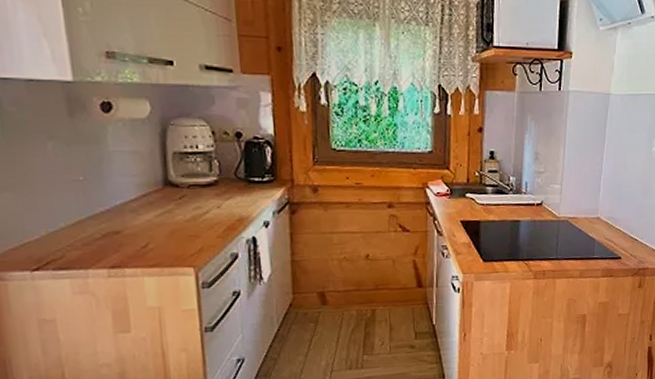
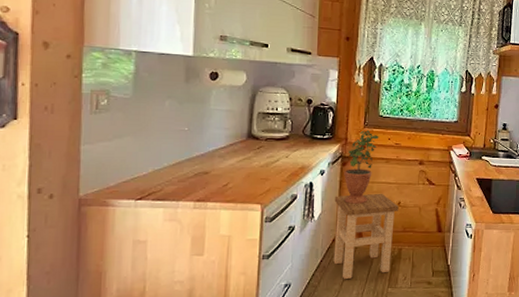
stool: none [285,245,367,350] -> present [333,193,398,280]
potted plant: none [294,165,334,261] -> present [344,128,379,204]

